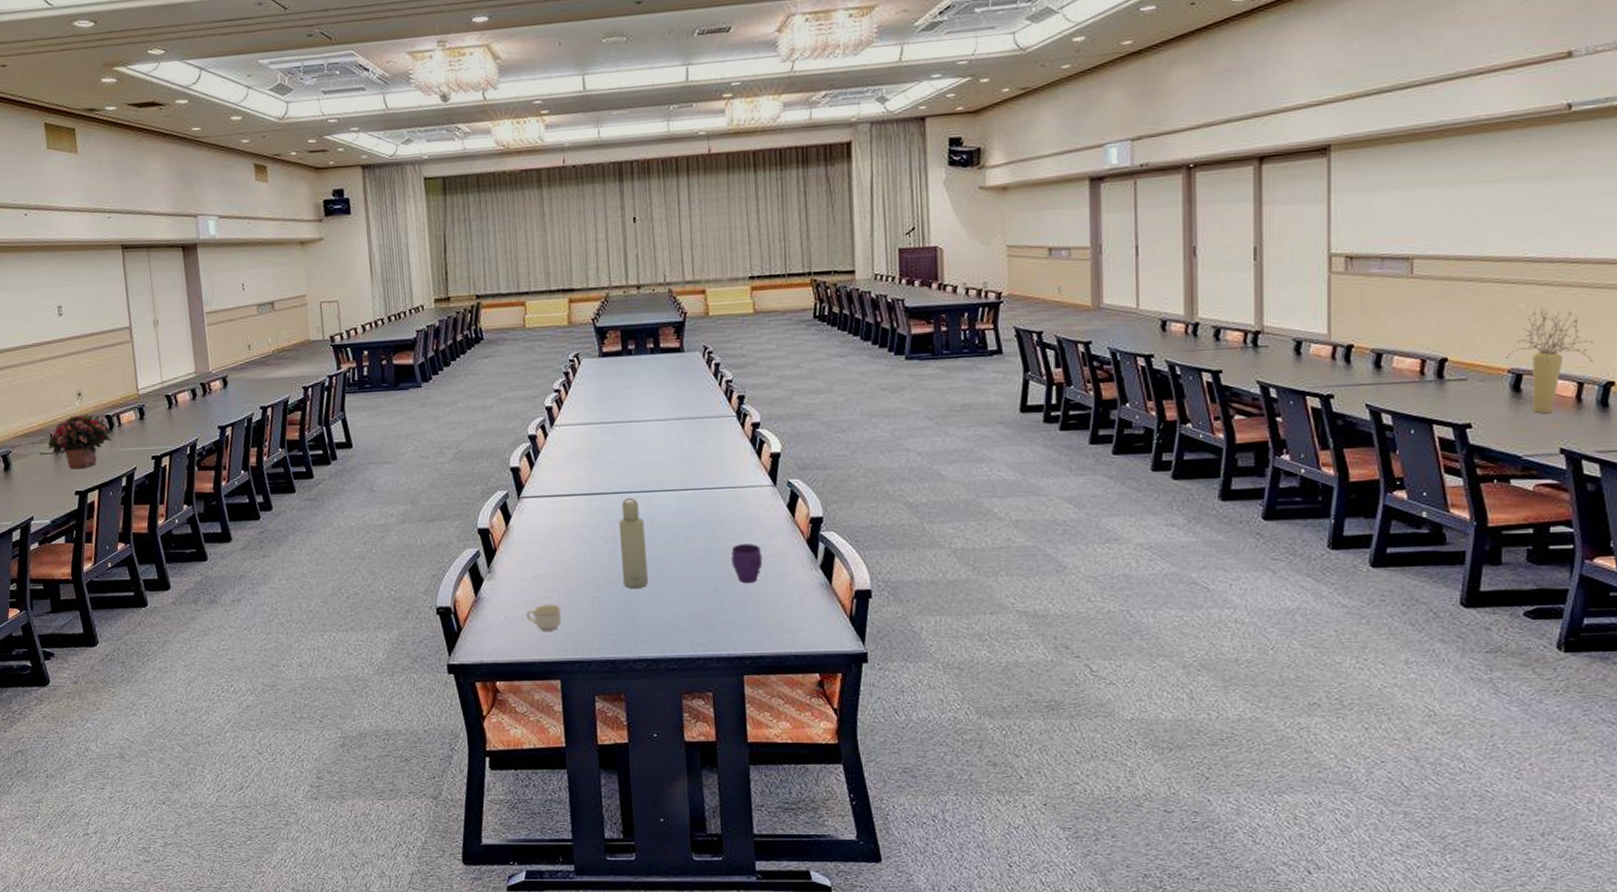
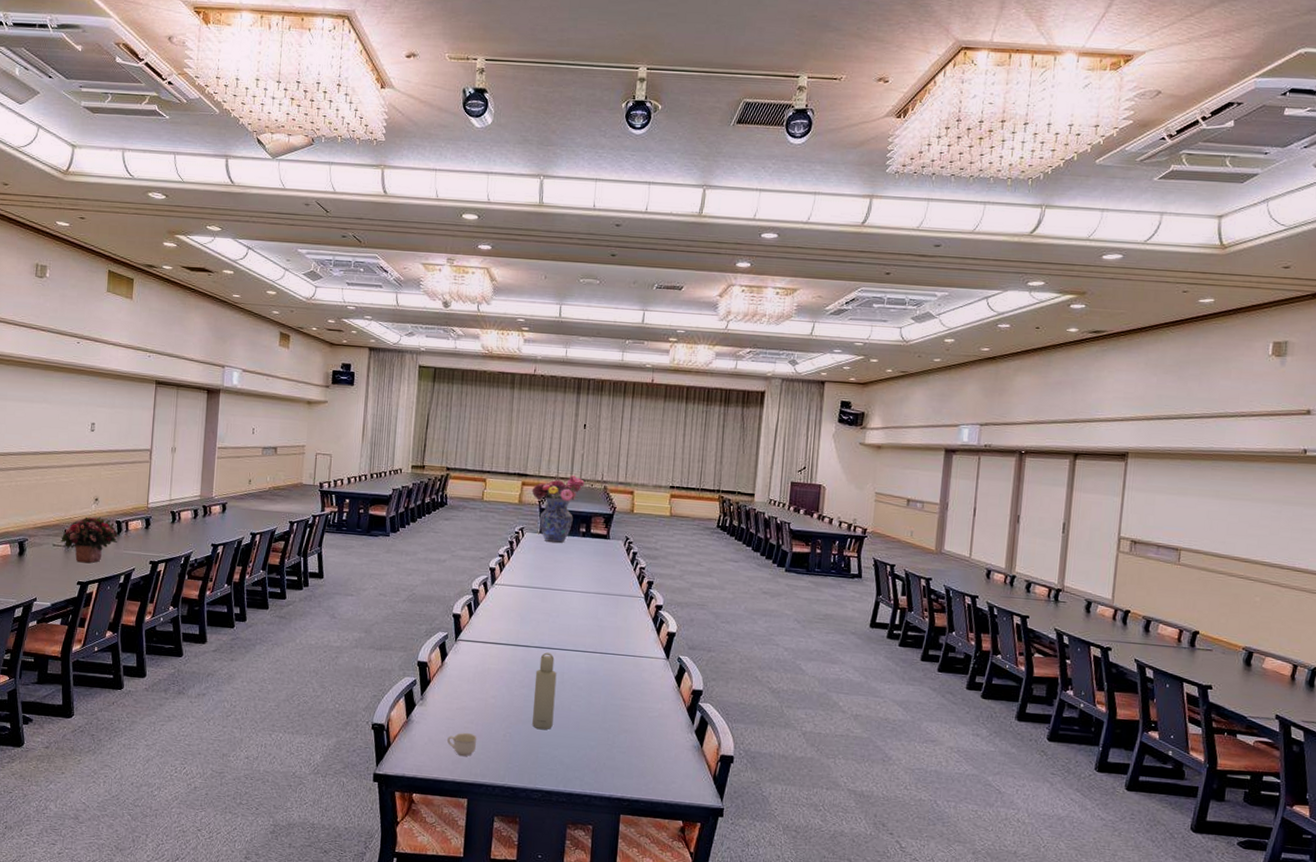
flower arrangement: none [582,280,644,366] -> present [532,474,585,543]
cup: present [731,544,763,583] -> none [623,704,650,737]
flower arrangement: present [1506,308,1593,414] -> none [1242,602,1307,686]

